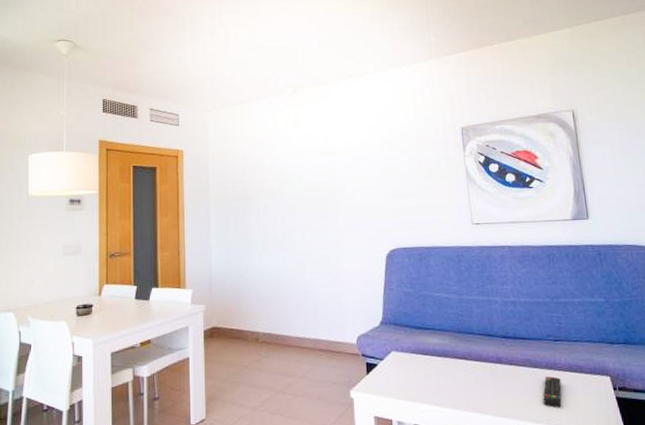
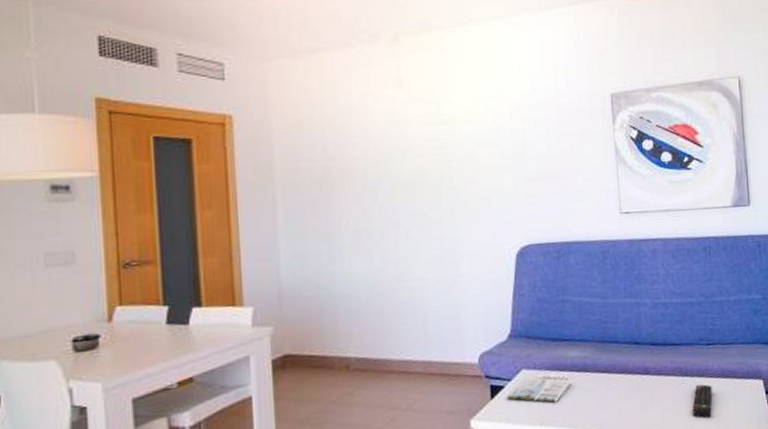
magazine: none [379,355,434,381] -> present [506,372,572,402]

